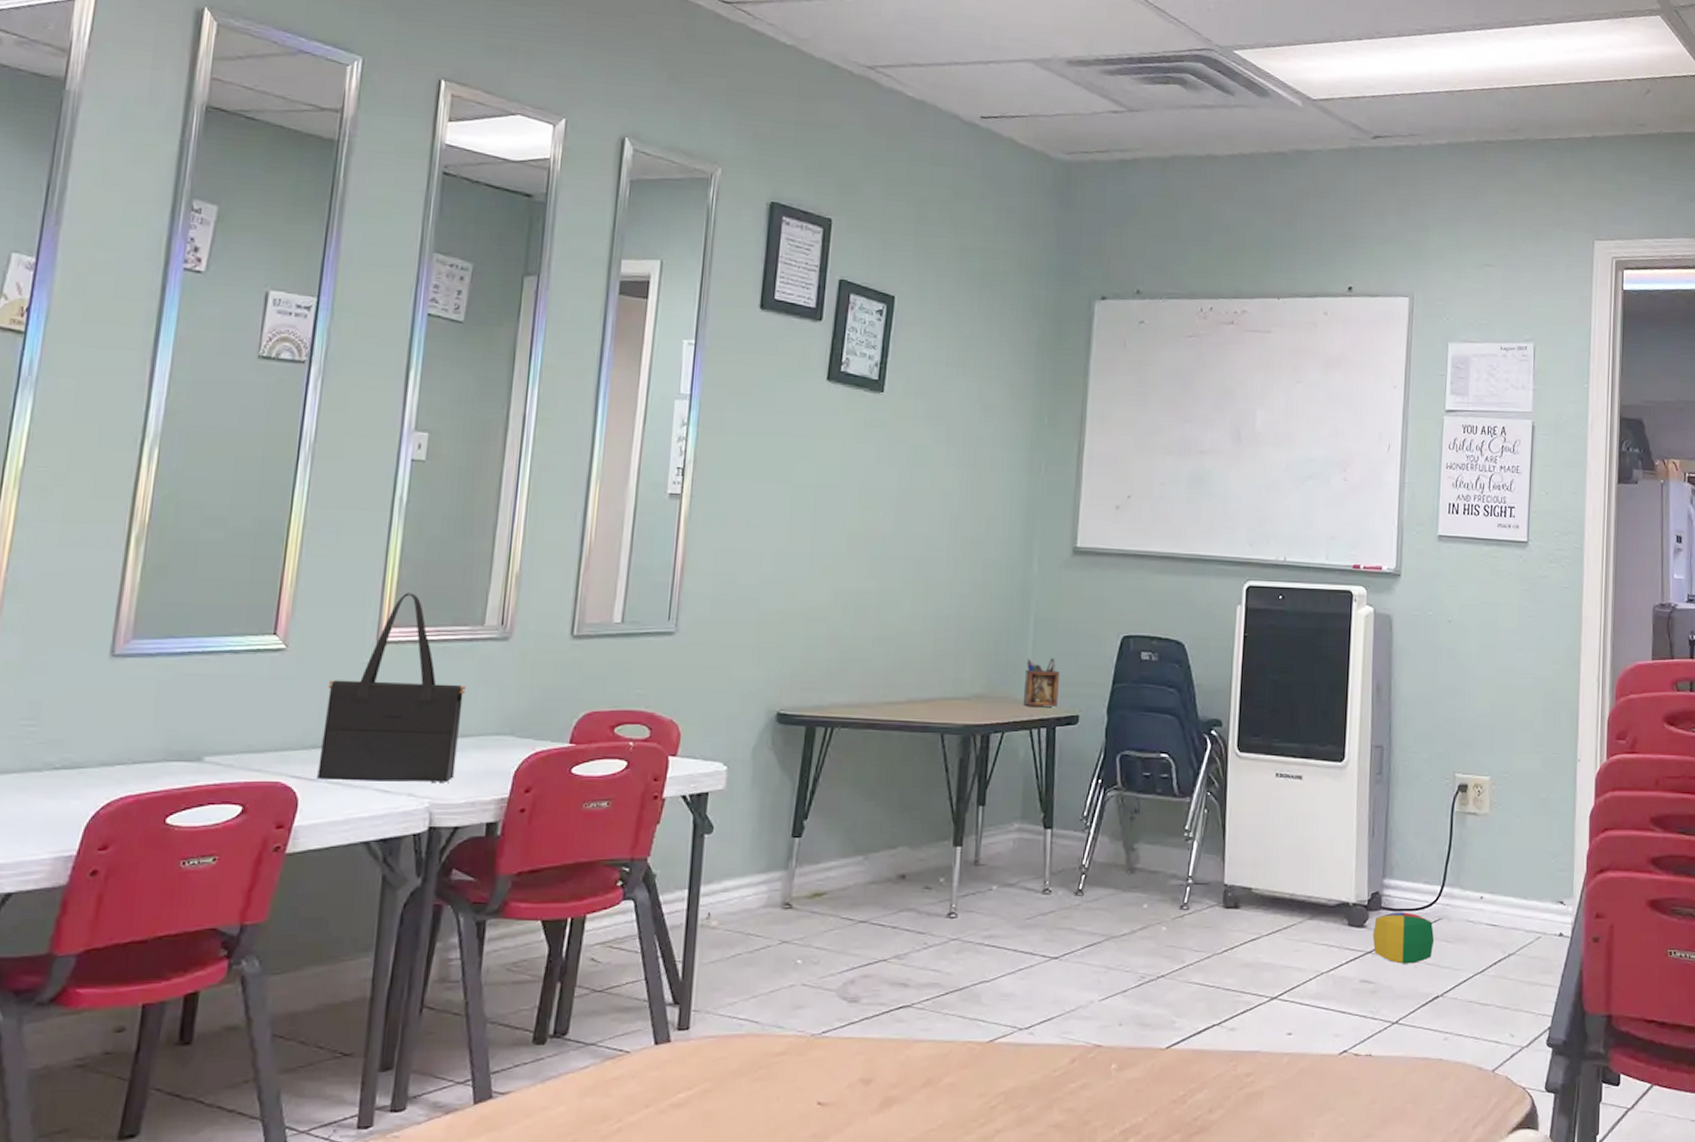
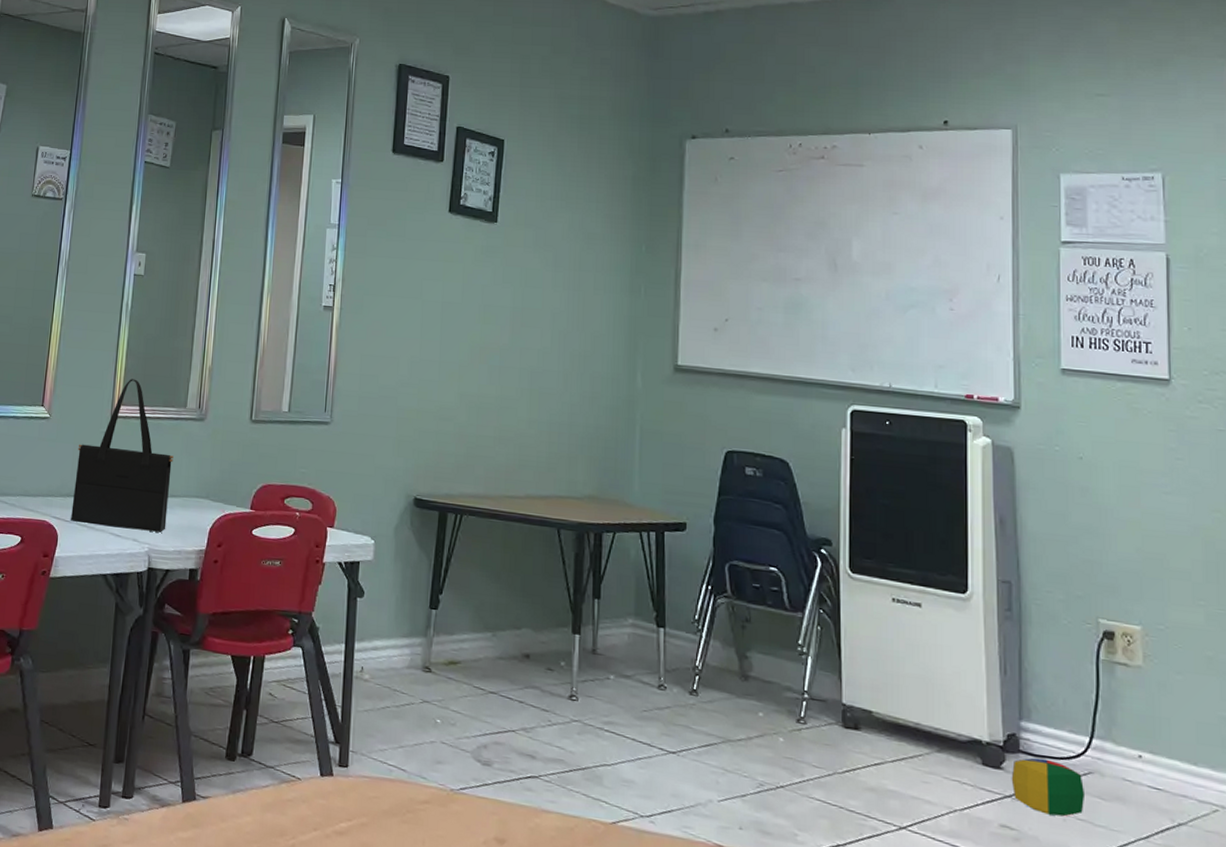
desk organizer: present [1023,658,1059,707] -> none [632,465,666,513]

